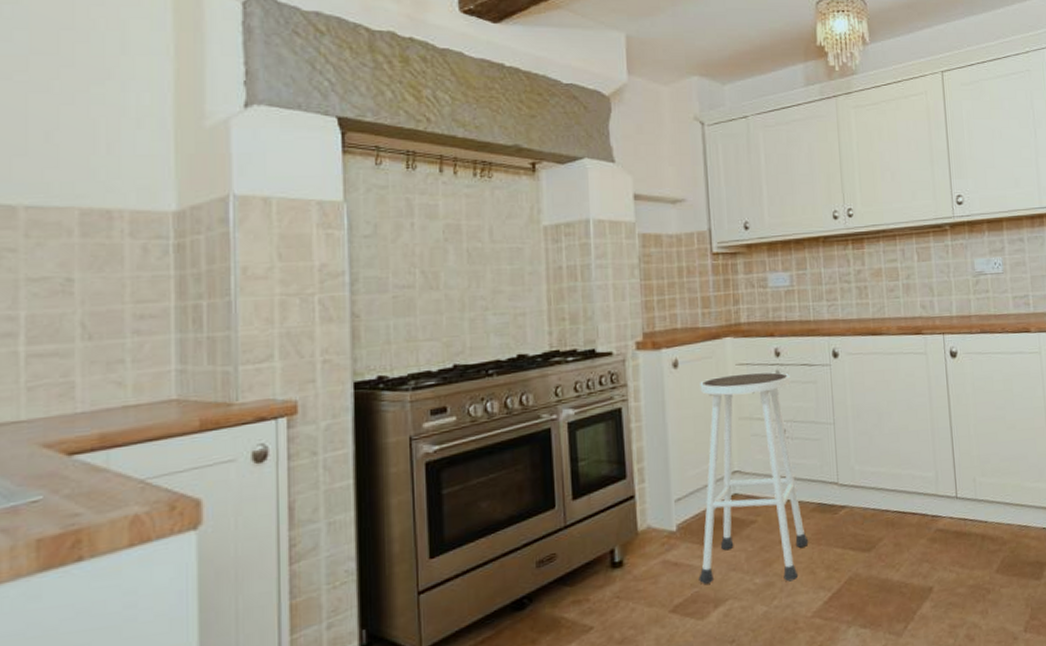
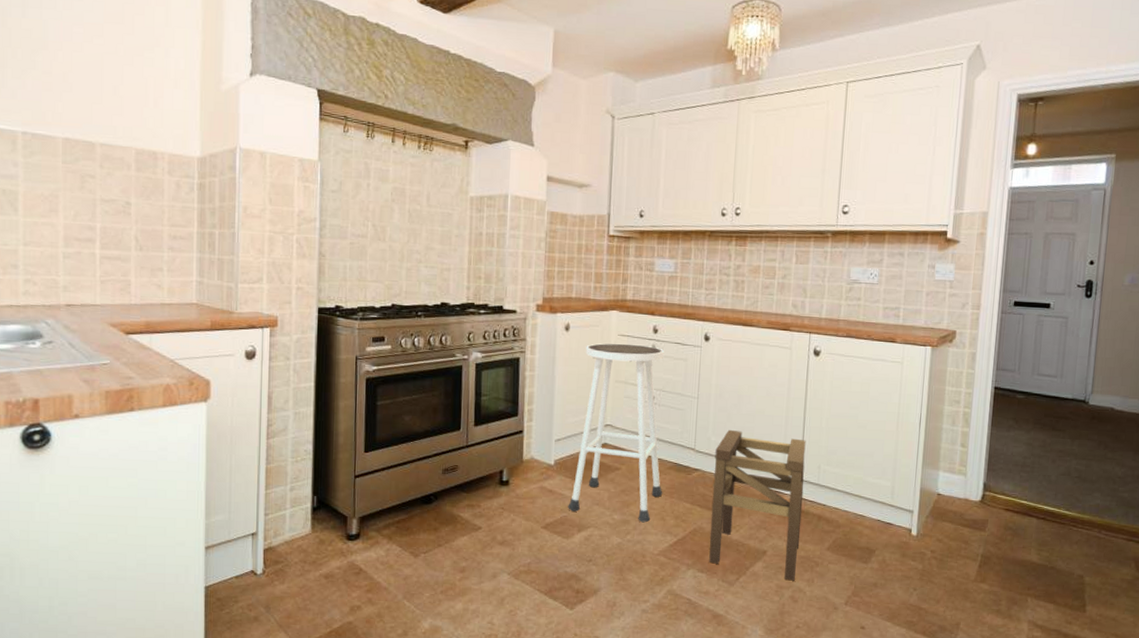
stool: none [861,452,968,617] -> present [709,429,806,581]

